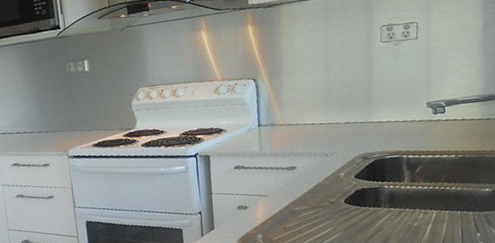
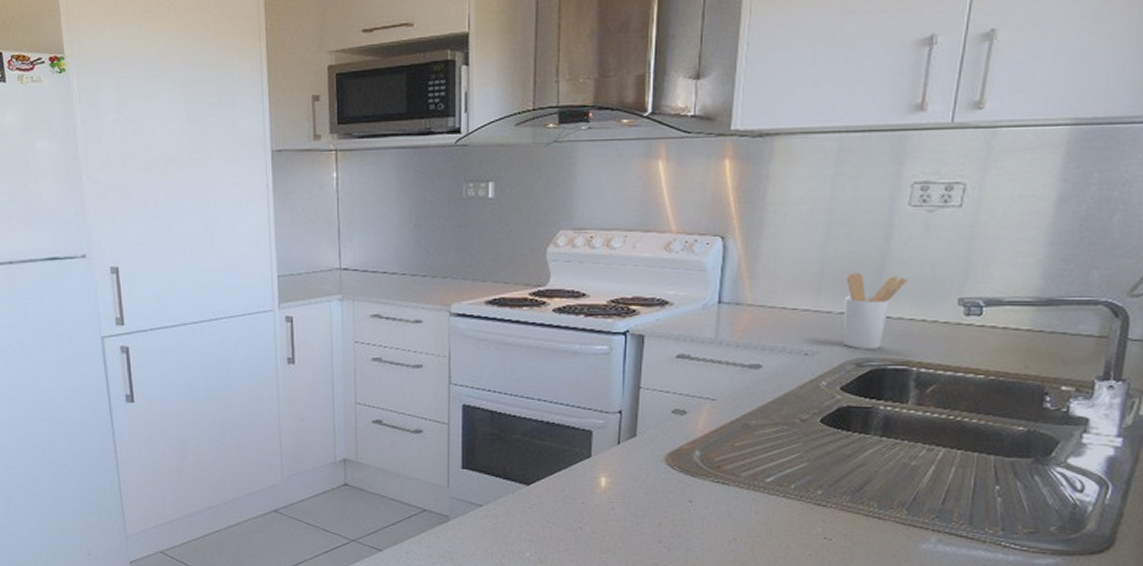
utensil holder: none [346,92,389,147] -> present [842,272,908,350]

